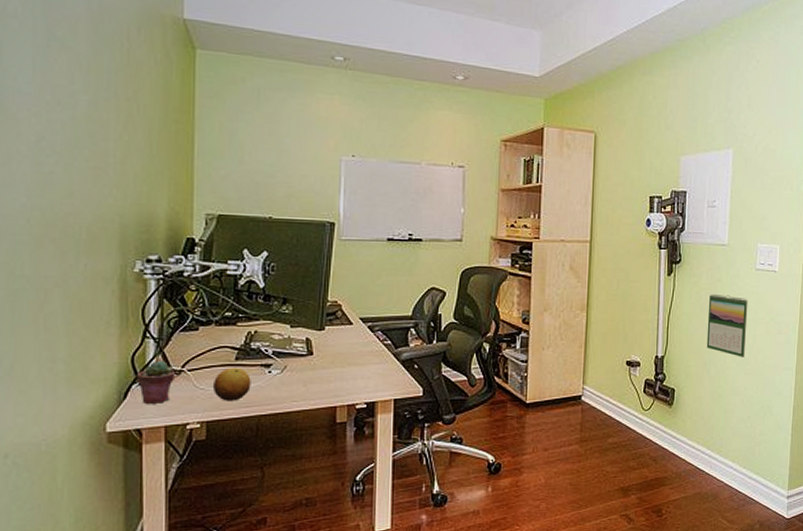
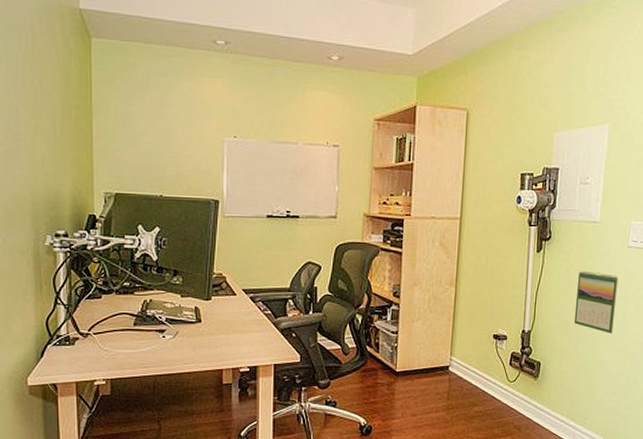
potted succulent: present [137,361,176,404] -> none [51,325,84,362]
fruit: present [212,367,251,401] -> none [114,332,148,362]

